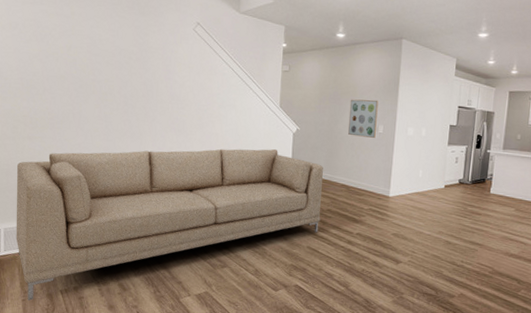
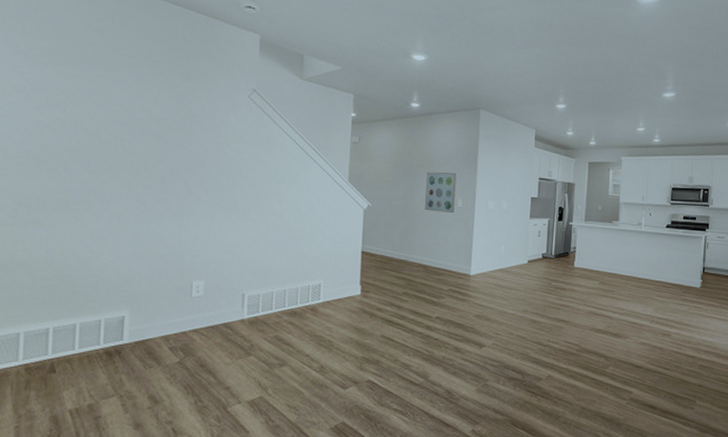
sofa: present [16,148,323,301] -> none [9,228,398,427]

